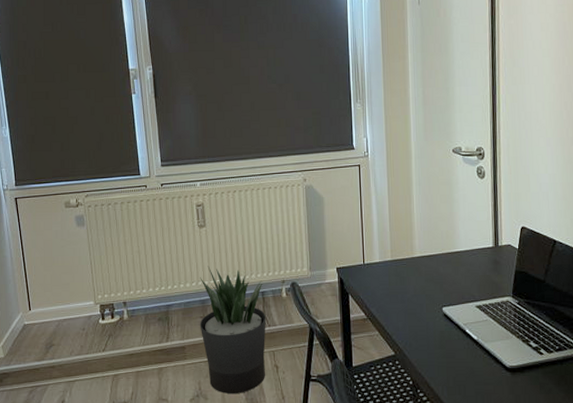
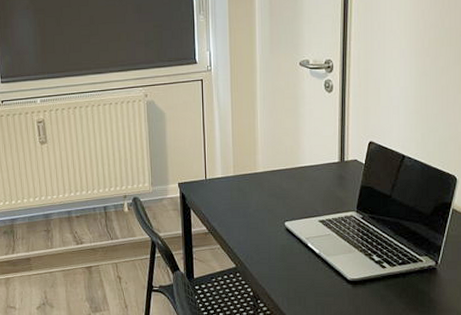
planter: present [199,266,266,393] -> none [43,181,109,302]

